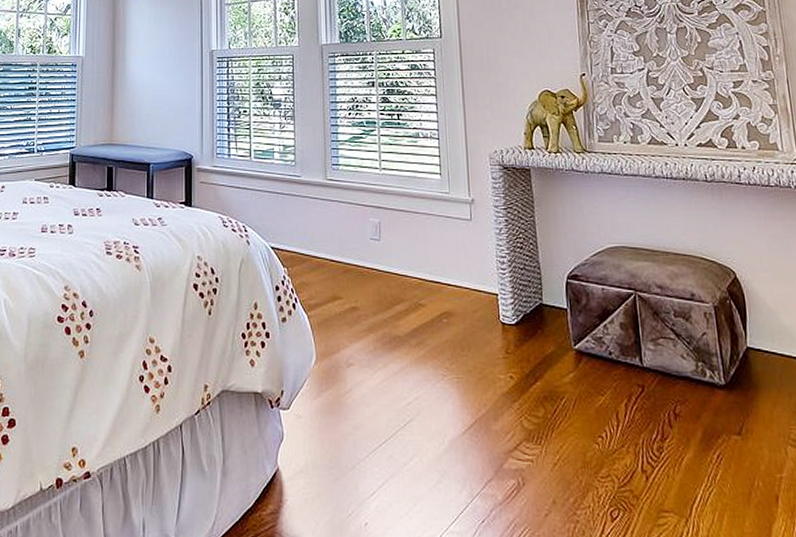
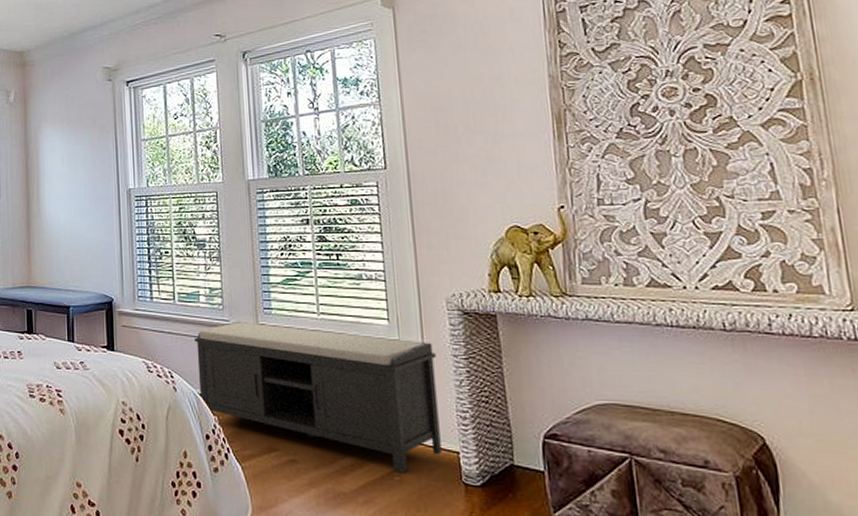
bench: none [267,176,483,316] -> present [193,321,442,474]

